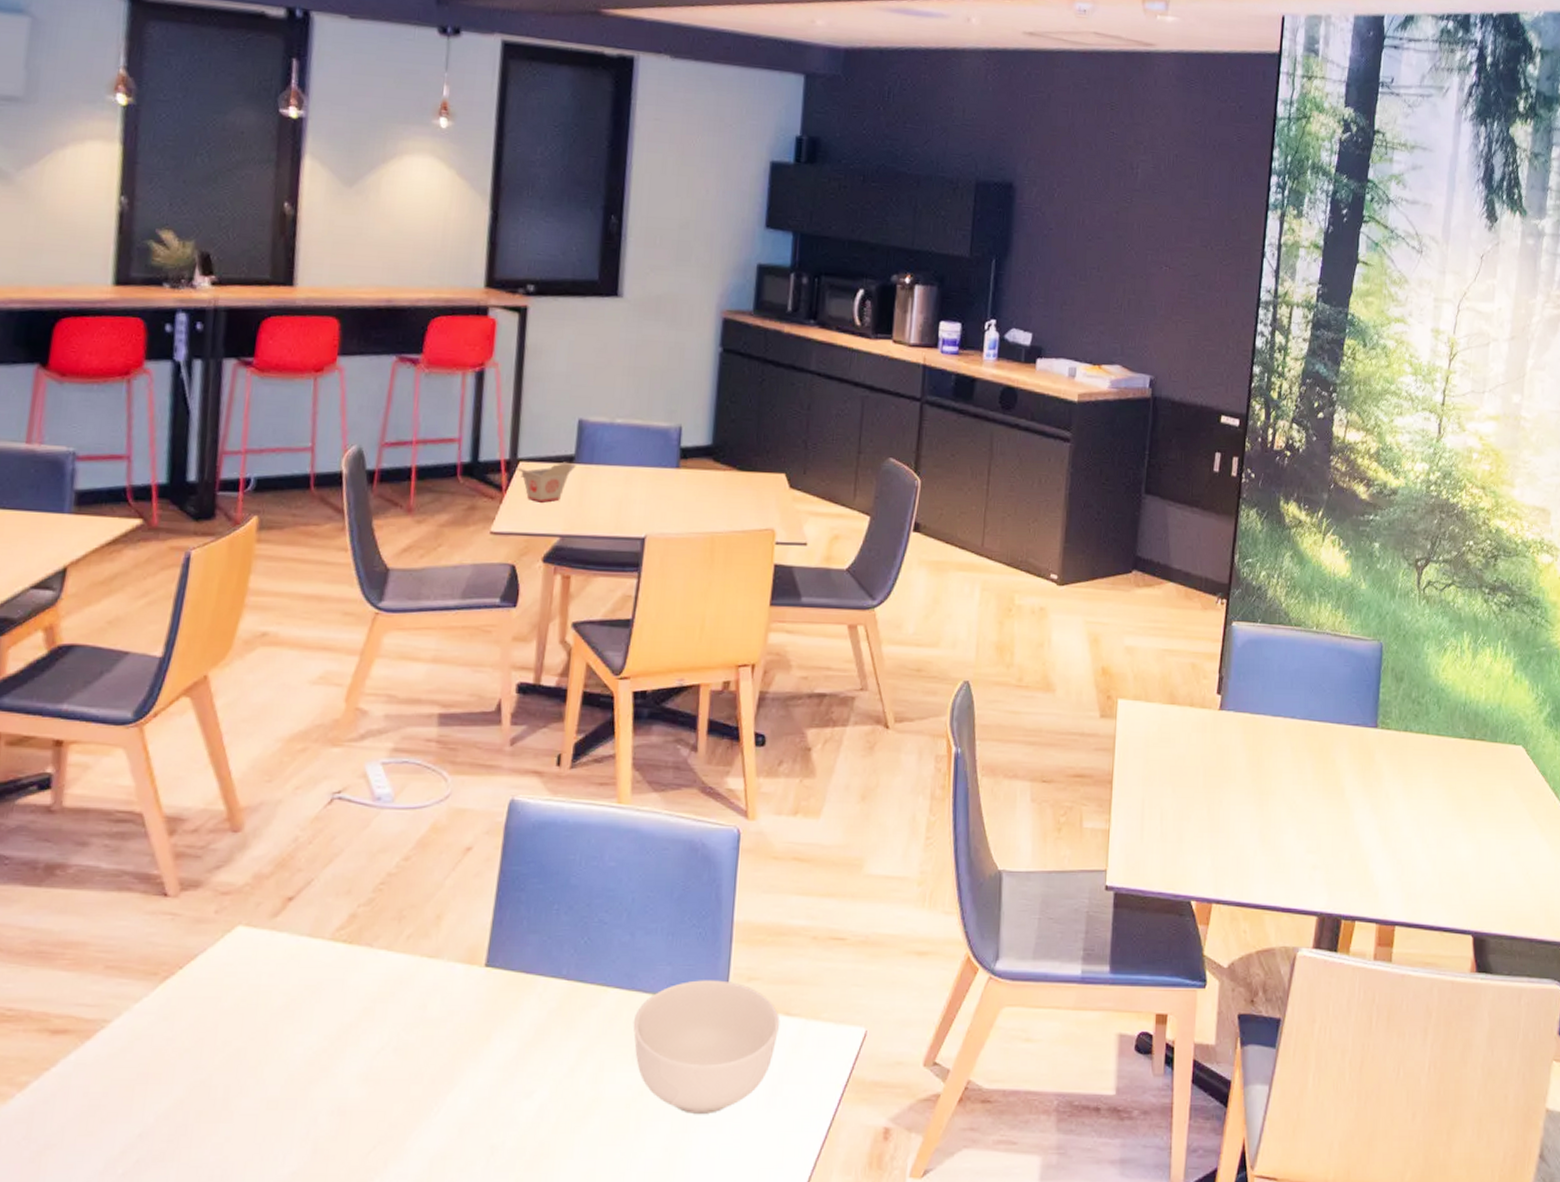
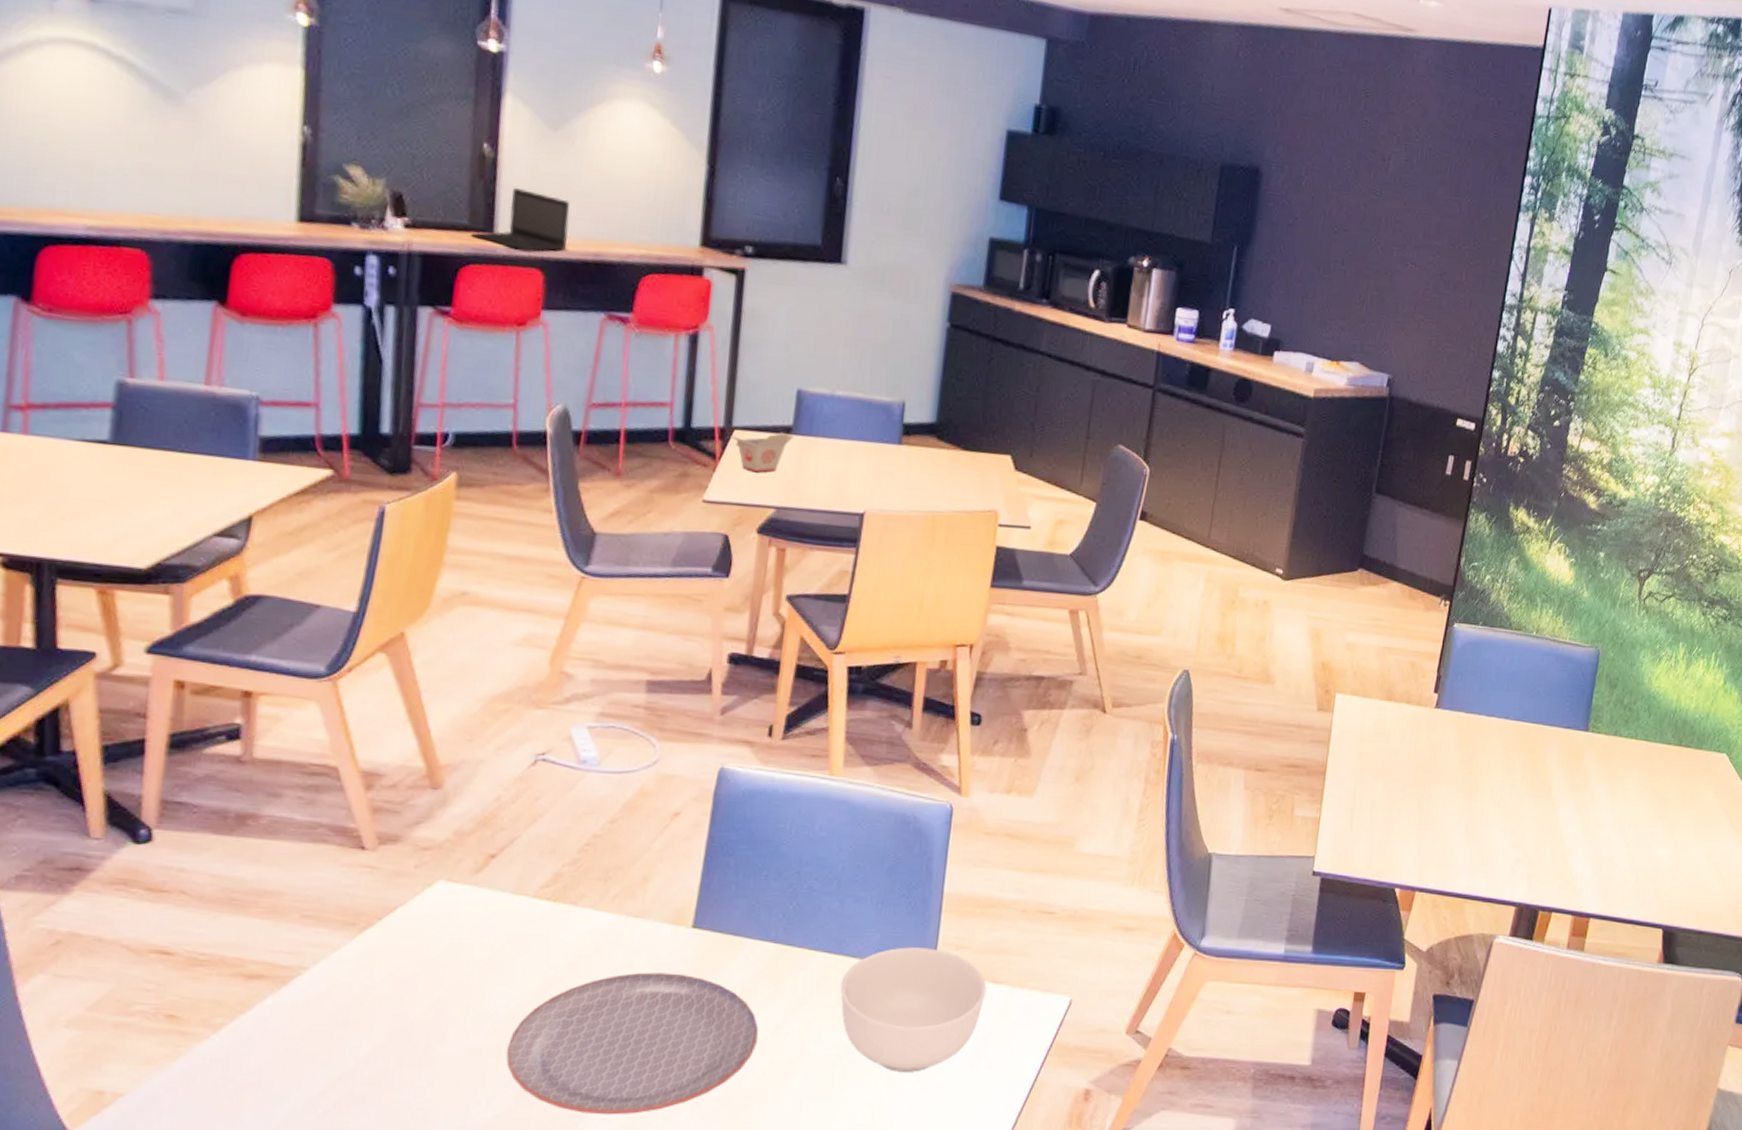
laptop: none [271,243,364,303] -> present [469,188,570,253]
plate: none [302,1015,552,1169] -> present [506,972,759,1115]

